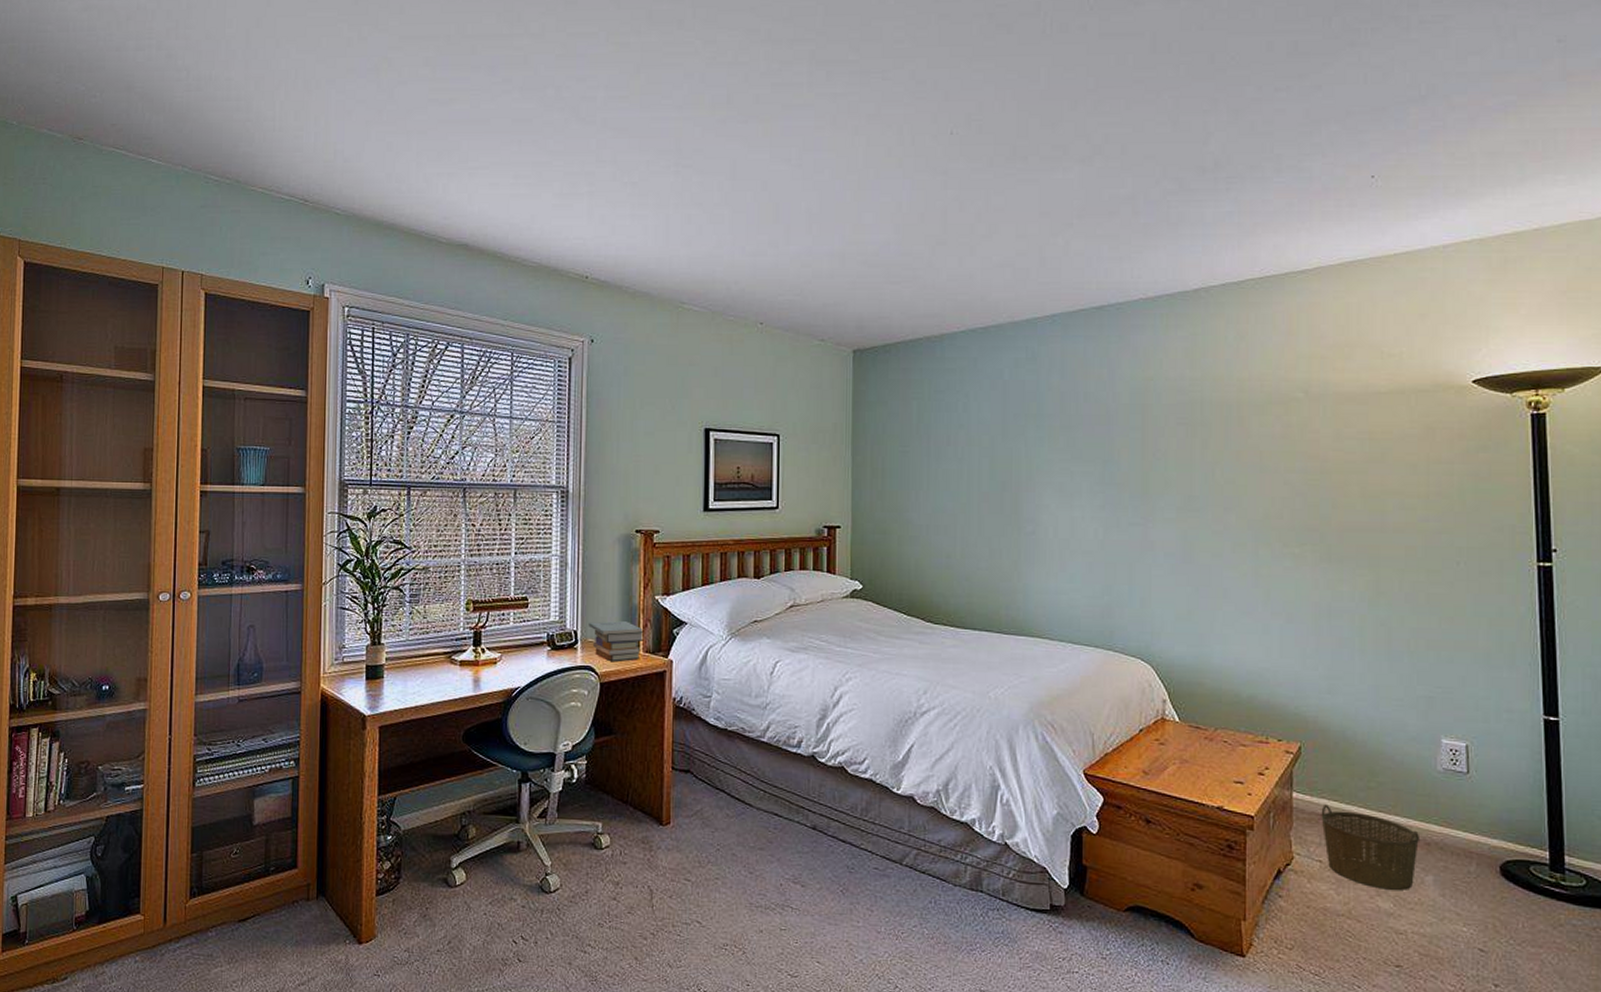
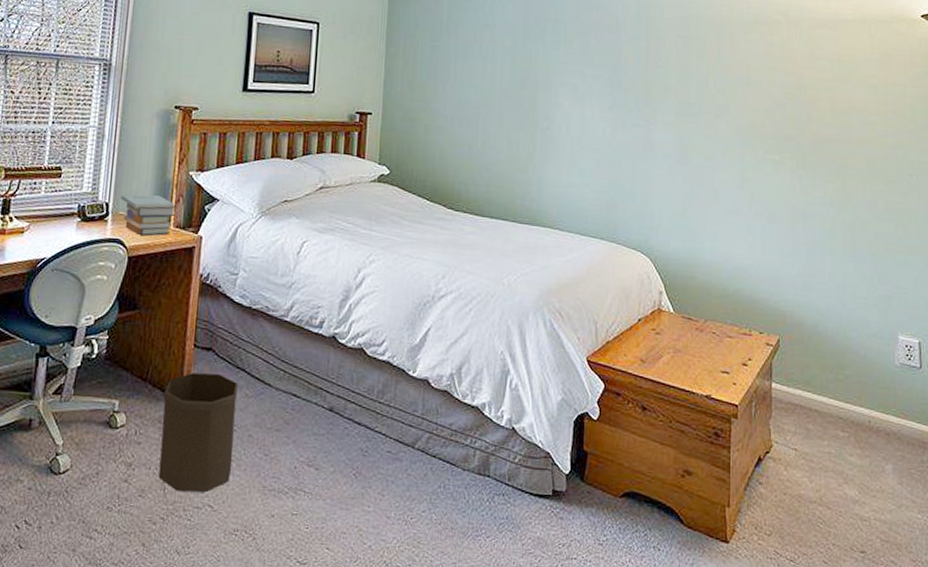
trash bin: none [644,794,719,909] -> present [158,373,239,492]
basket: present [1321,804,1421,890] -> none [796,395,881,478]

